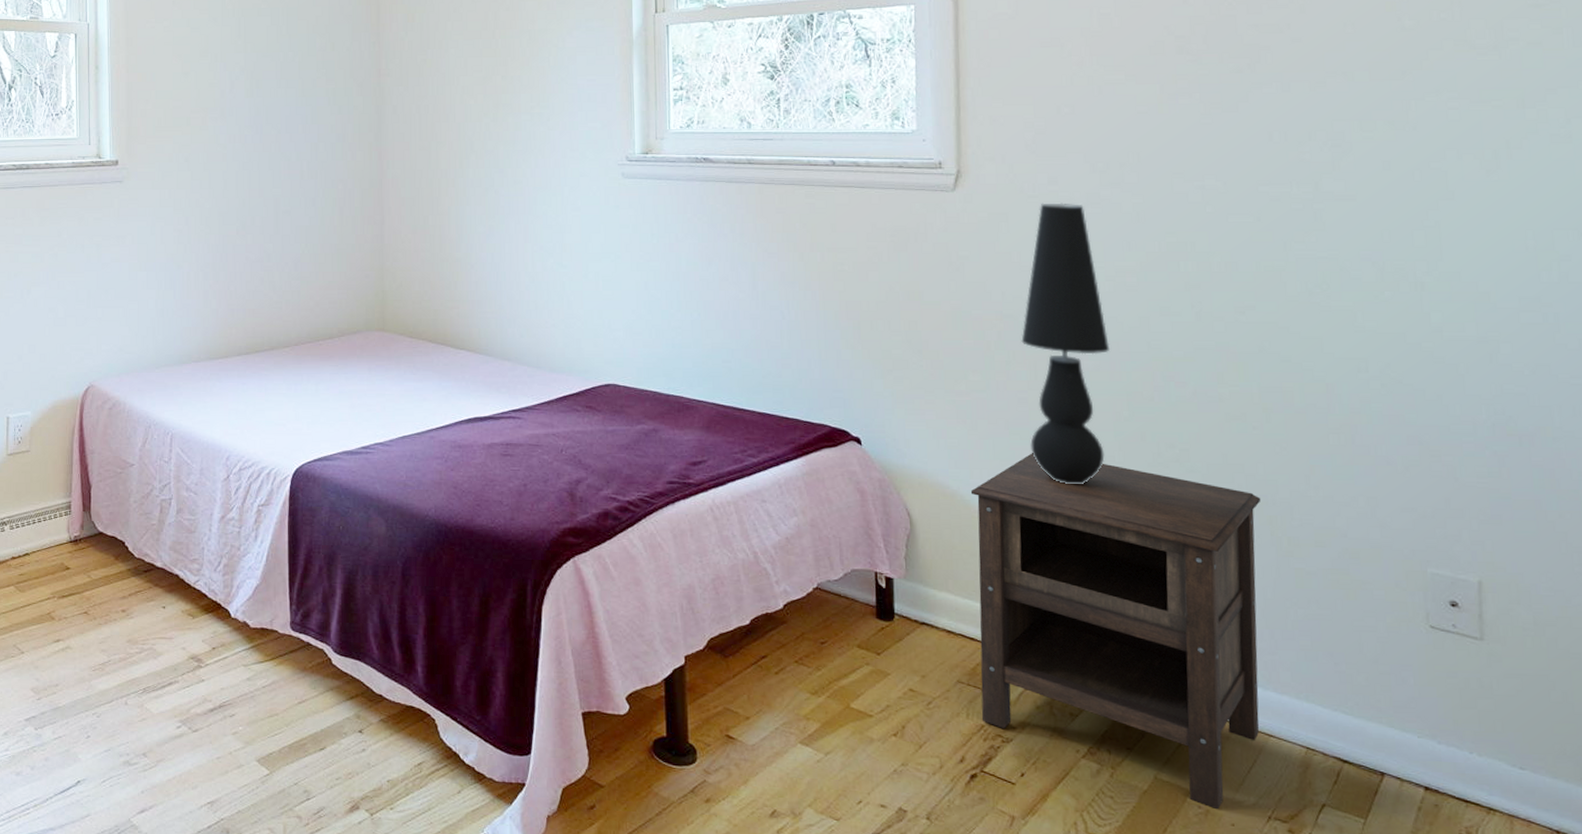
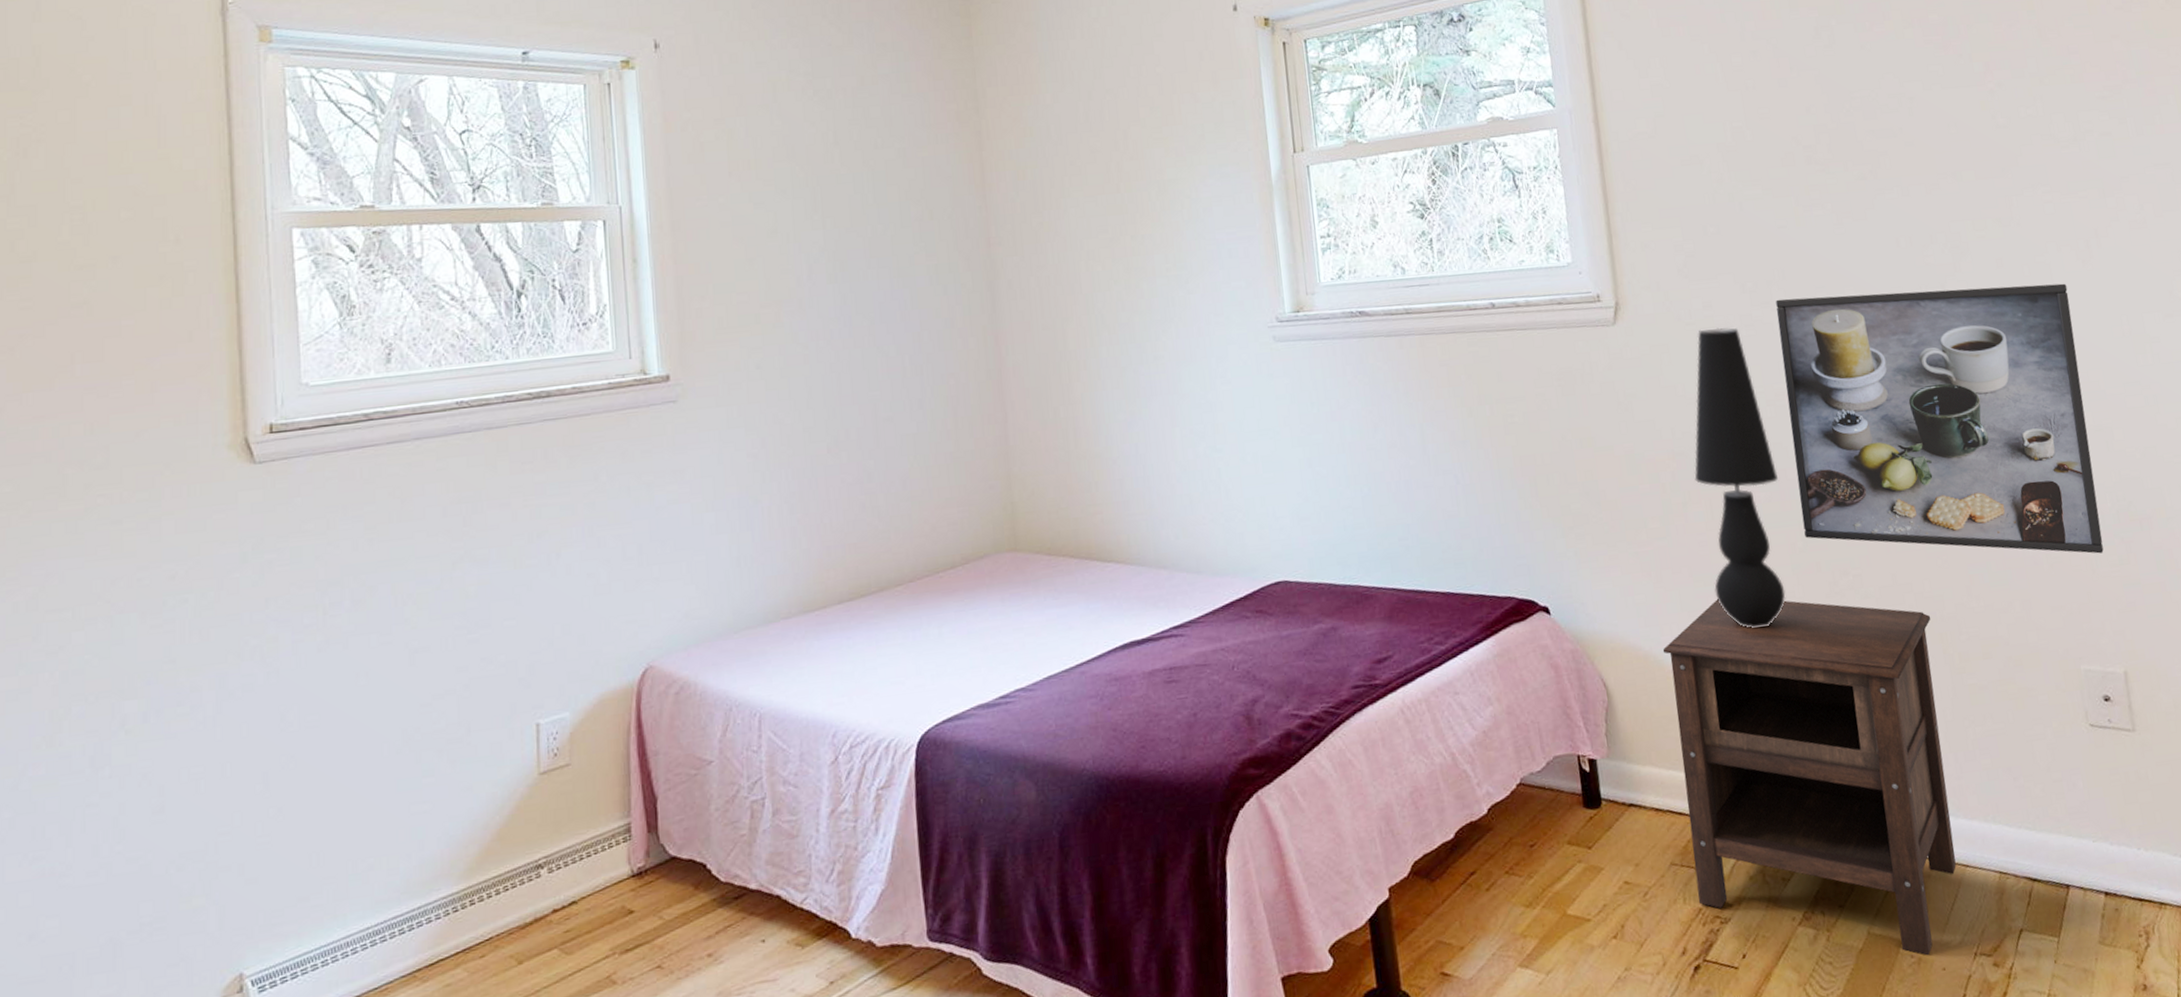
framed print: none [1126,181,1472,463] -> present [1776,283,2104,554]

